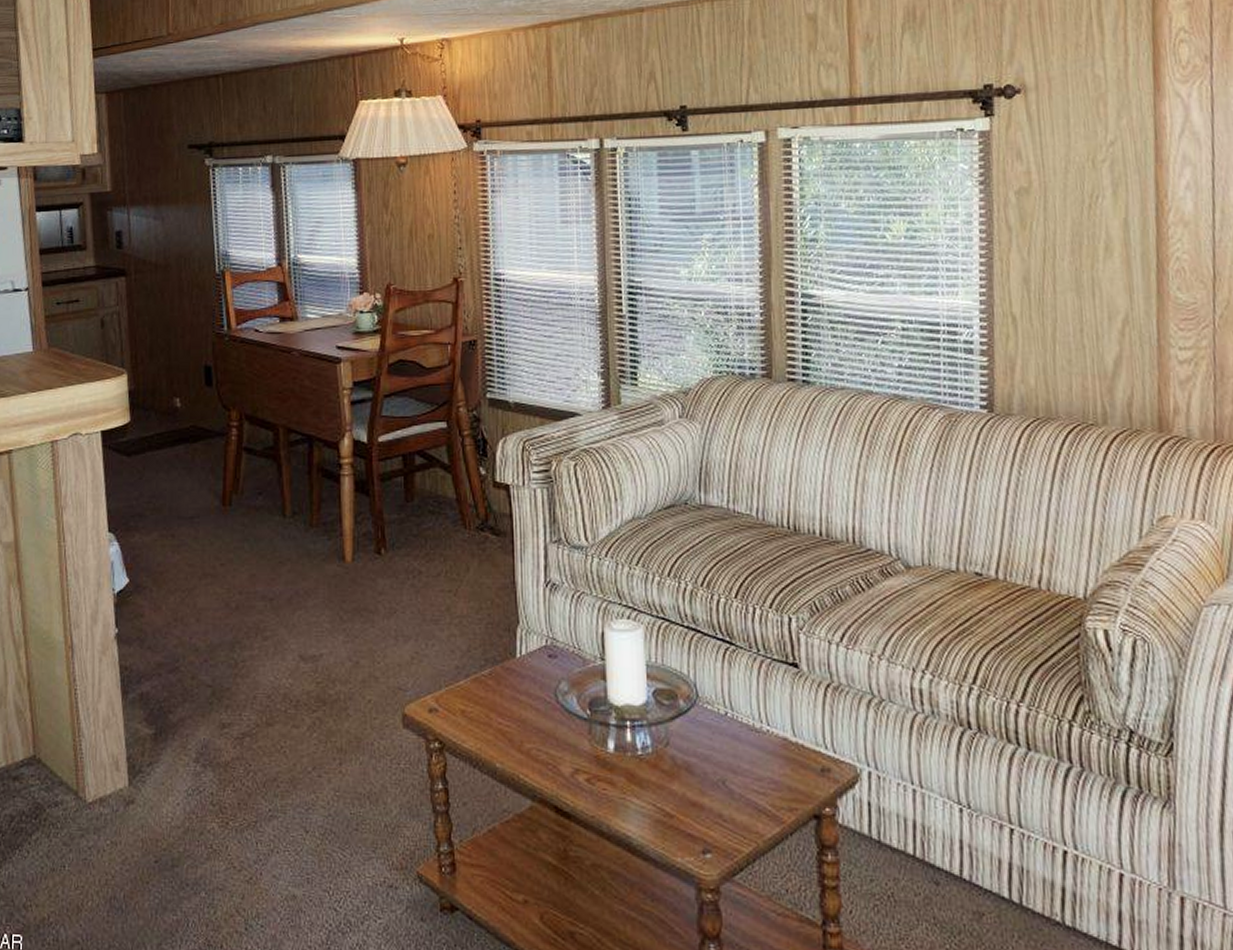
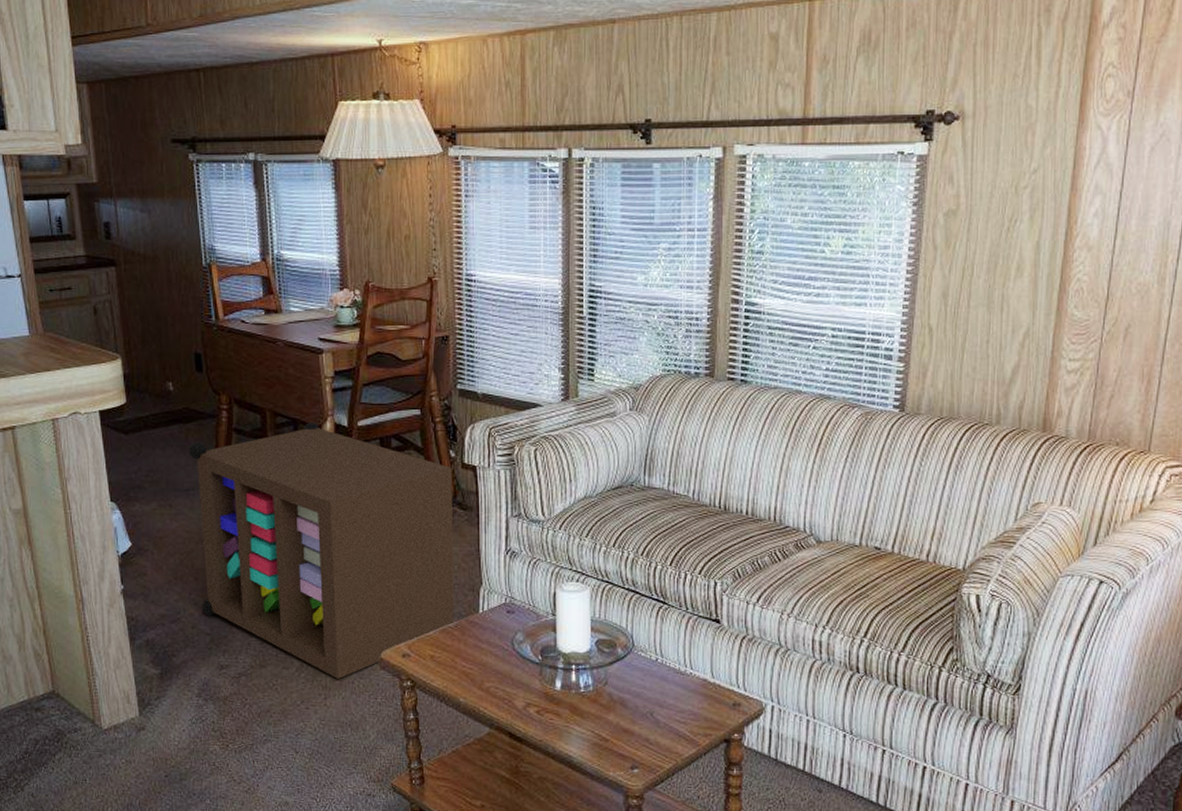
storage cabinet: none [195,439,488,740] -> present [189,423,454,679]

